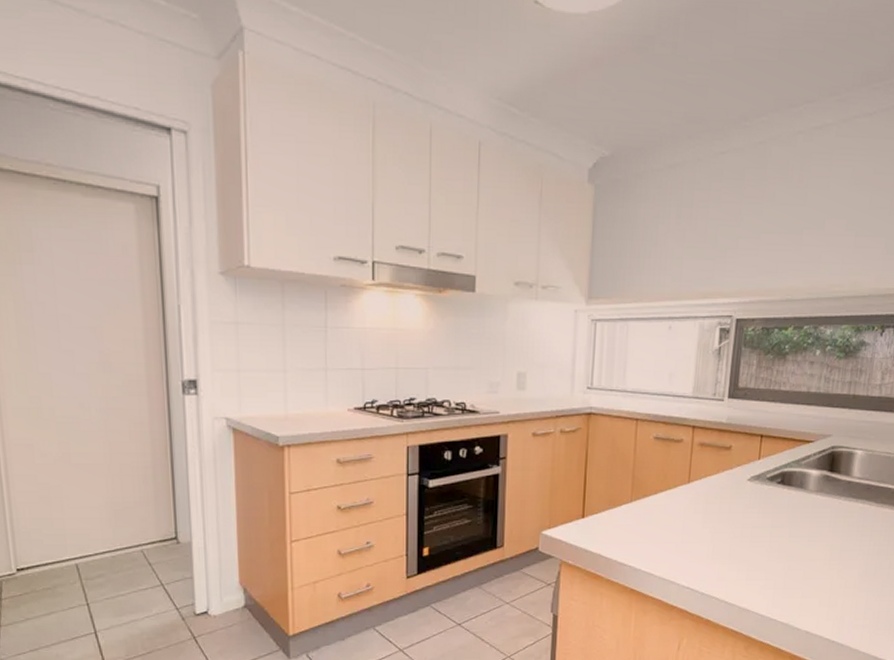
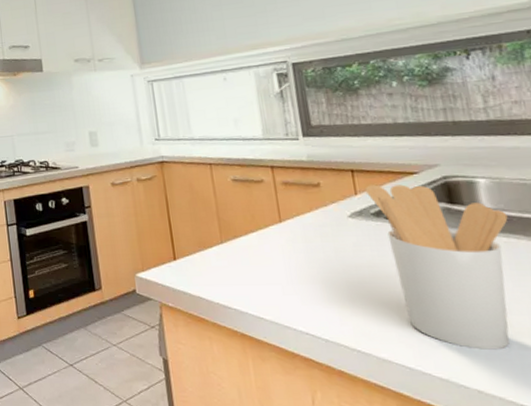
utensil holder: none [767,450,869,598] -> present [365,184,510,350]

